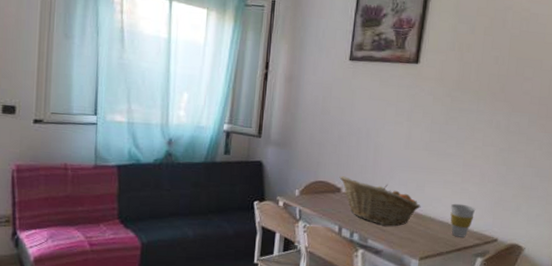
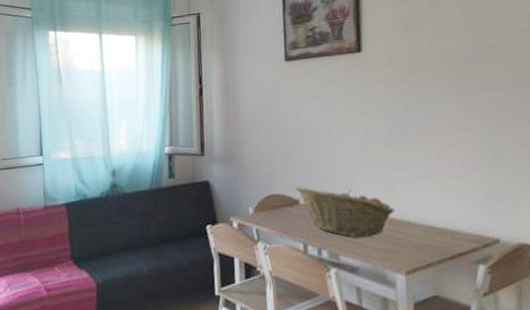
cup: present [450,203,476,238] -> none [432,201,464,242]

